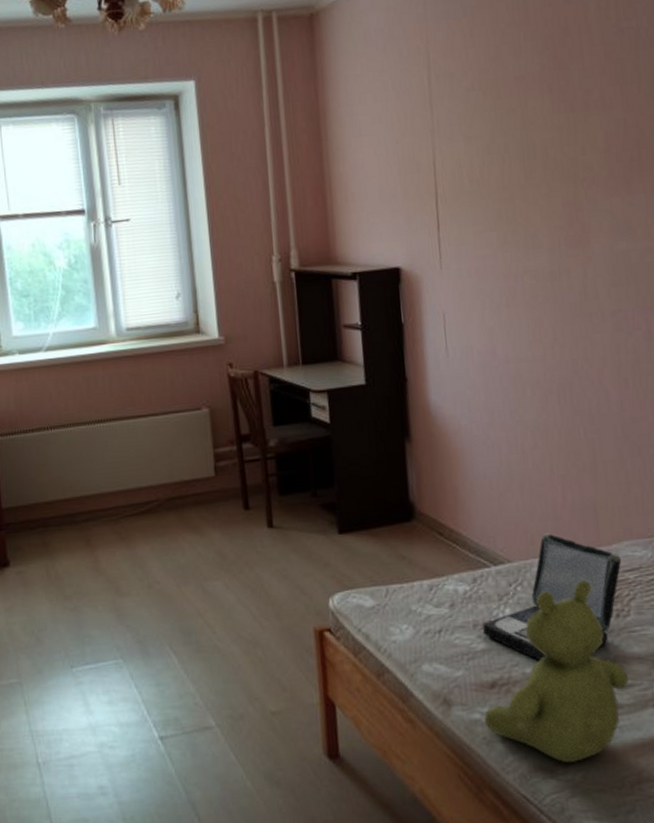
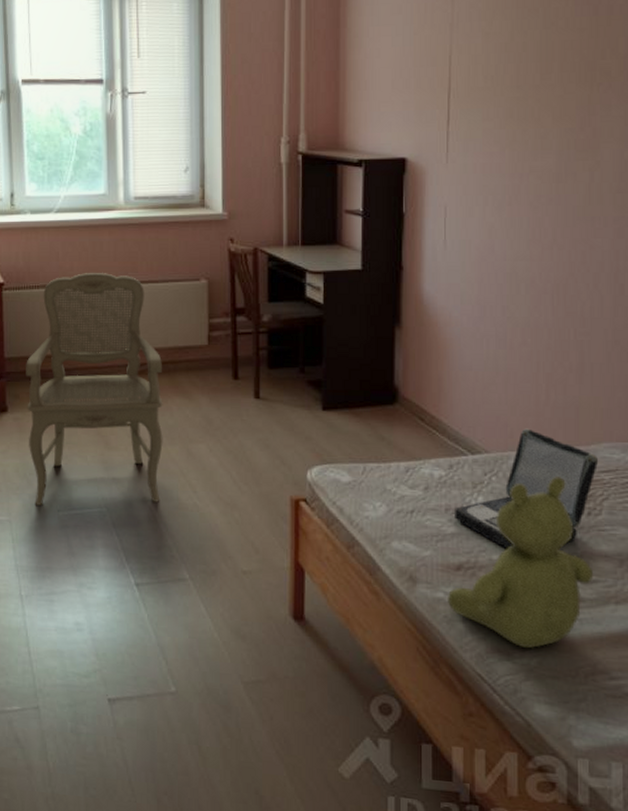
armchair: none [25,410,179,663] -> present [26,273,163,506]

